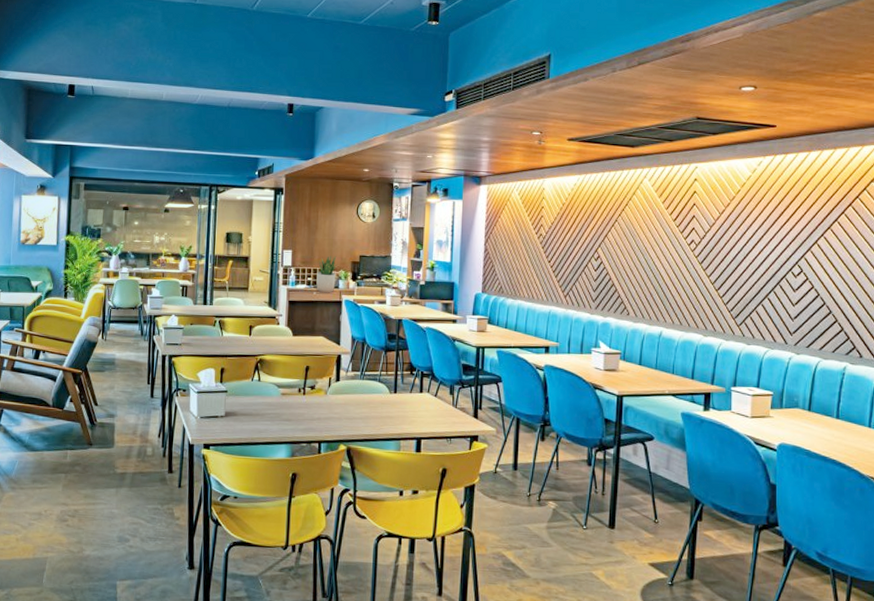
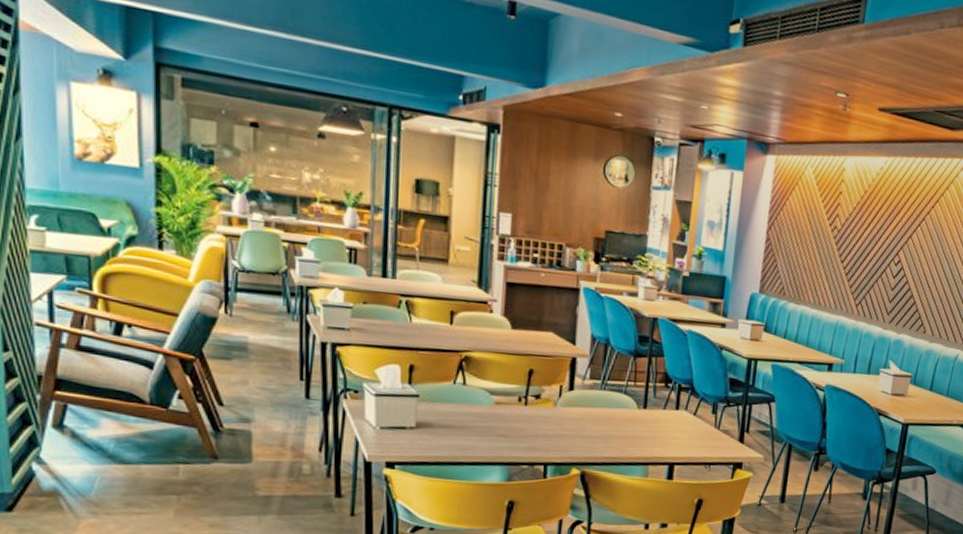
planter: present [316,256,336,293] -> none [545,227,574,277]

